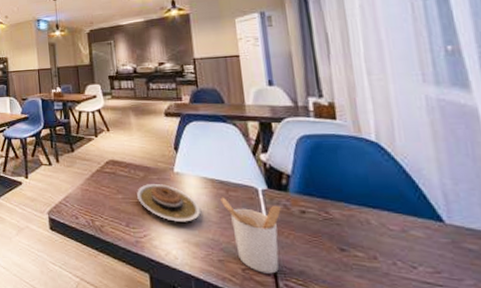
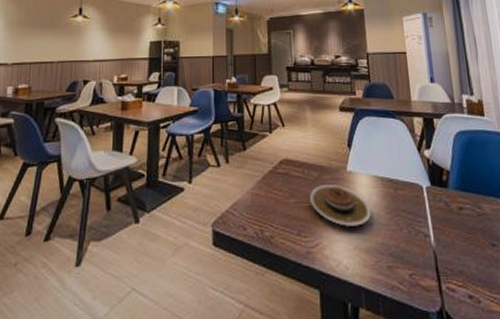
utensil holder: present [220,197,281,274] -> none [390,196,443,277]

